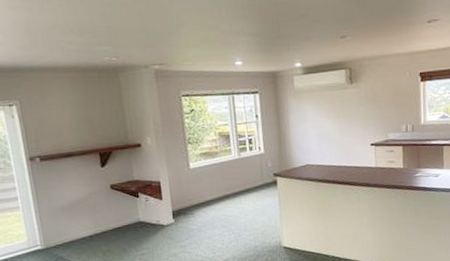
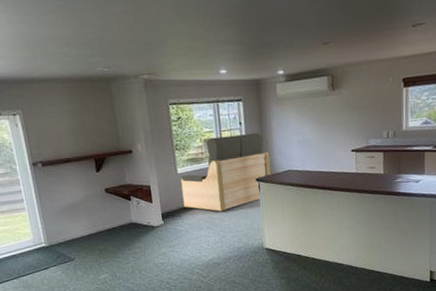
loveseat: none [193,126,289,209] -> present [181,133,272,212]

